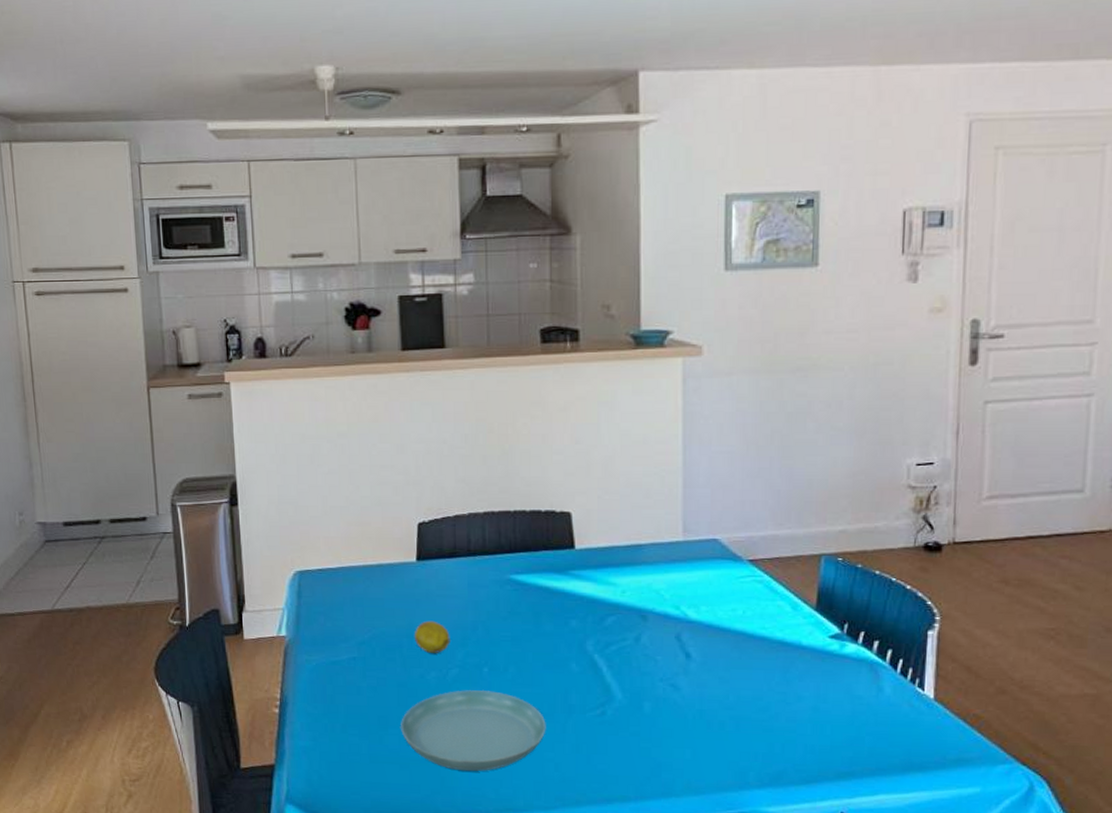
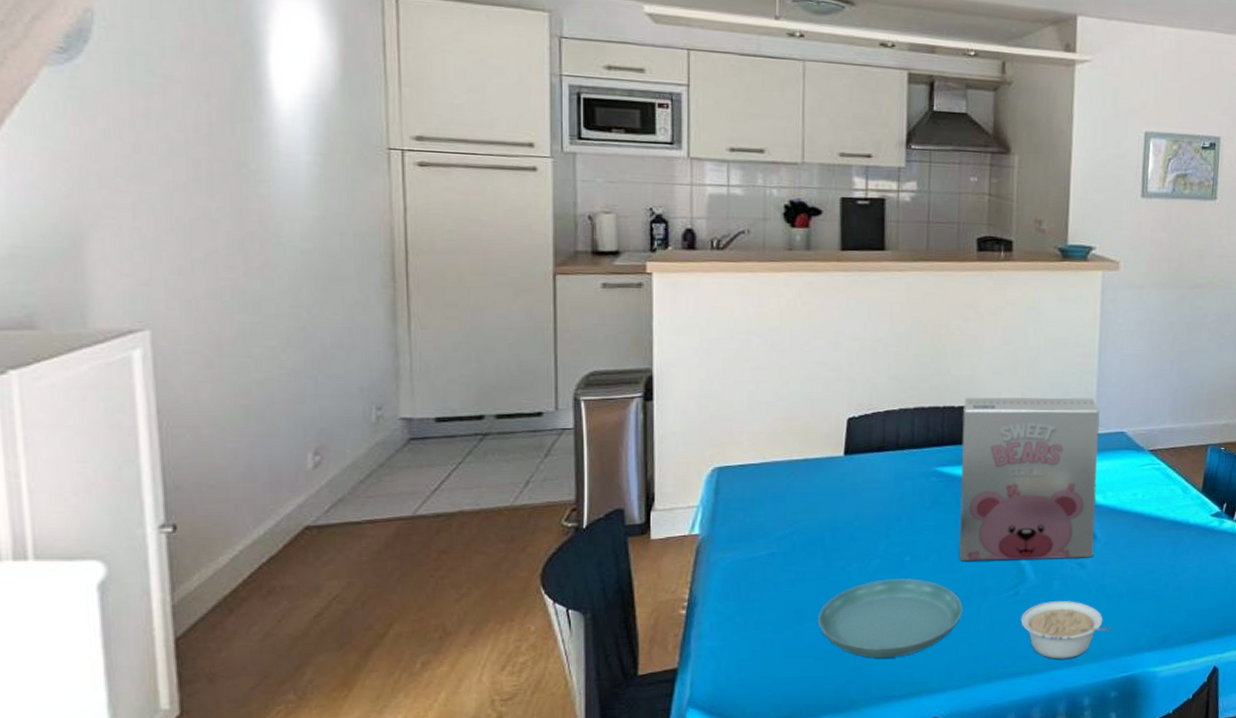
fruit: present [414,620,450,653] -> none [837,513,874,545]
cereal box: none [535,500,688,679] -> present [959,397,1100,561]
legume: none [609,724,713,789] -> present [1020,601,1111,659]

